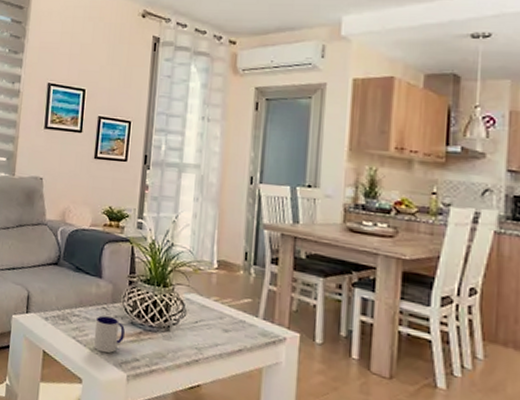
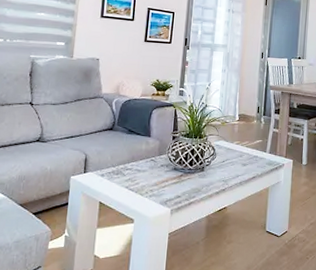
mug: present [93,316,125,354] -> none [143,166,169,196]

